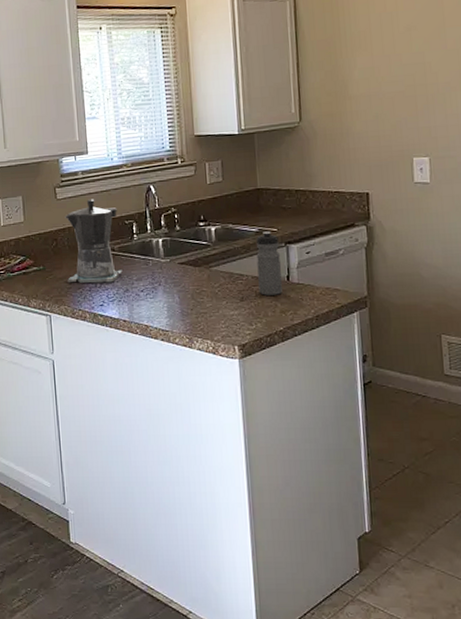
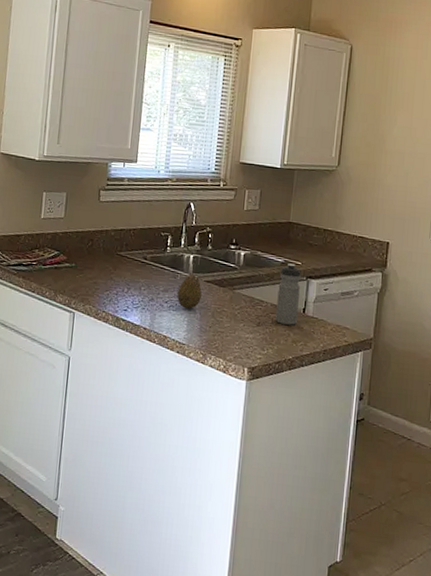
coffee maker: present [65,199,122,284] -> none [97,206,156,290]
fruit: none [151,258,178,295] -> present [177,274,202,309]

